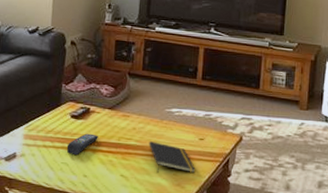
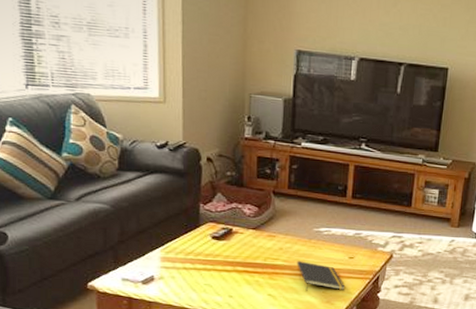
remote control: present [66,133,98,155] -> none [209,254,243,276]

